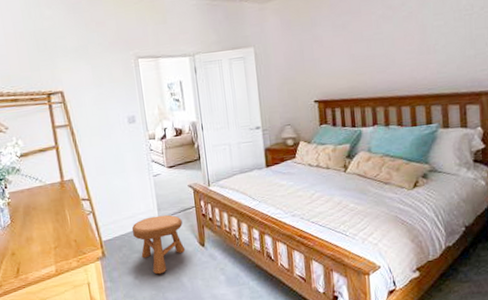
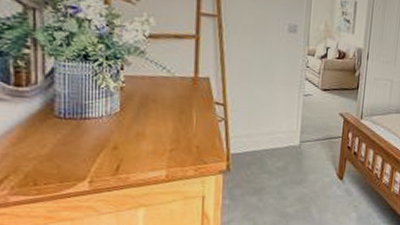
stool: present [131,215,186,275] -> none [266,138,325,201]

